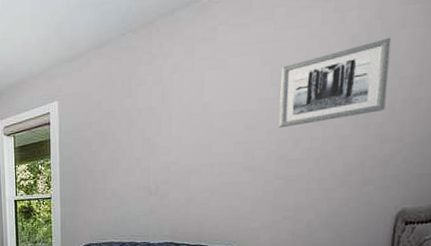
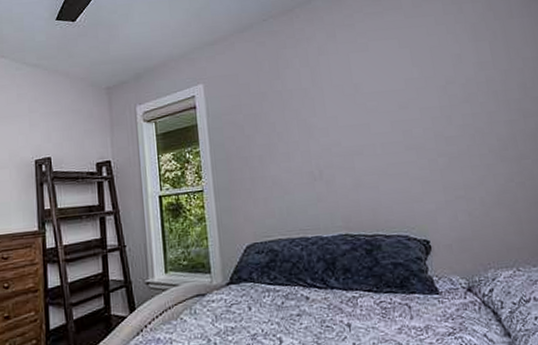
wall art: present [278,37,392,129] -> none [418,25,518,107]

